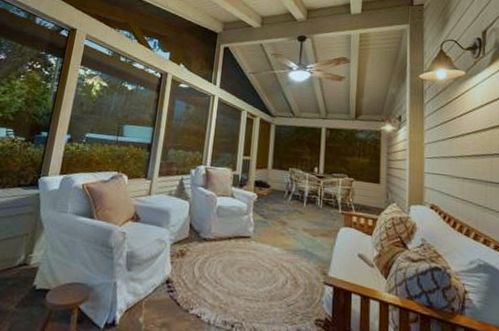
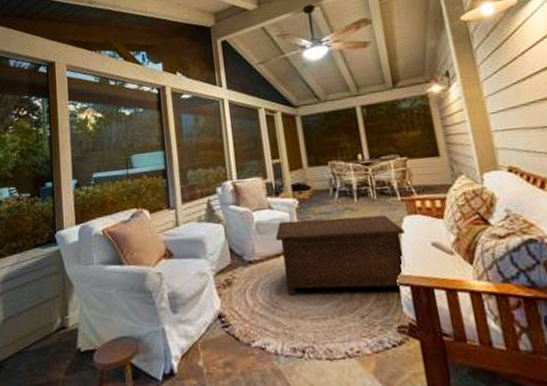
cabinet: none [230,210,338,286] -> present [275,215,406,296]

